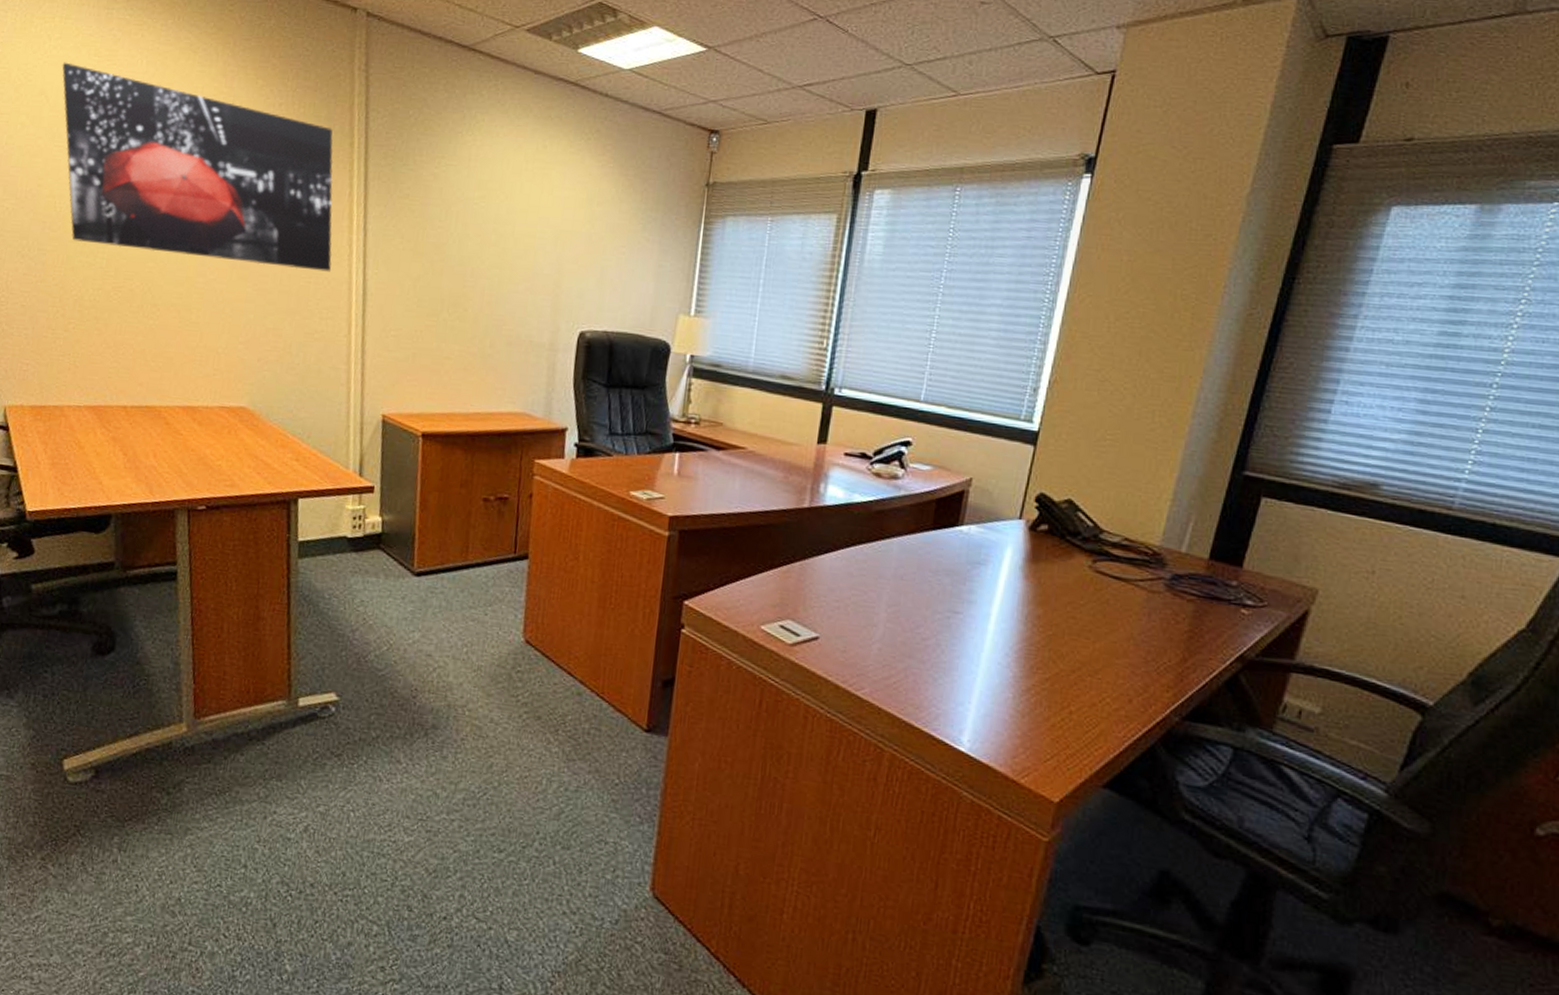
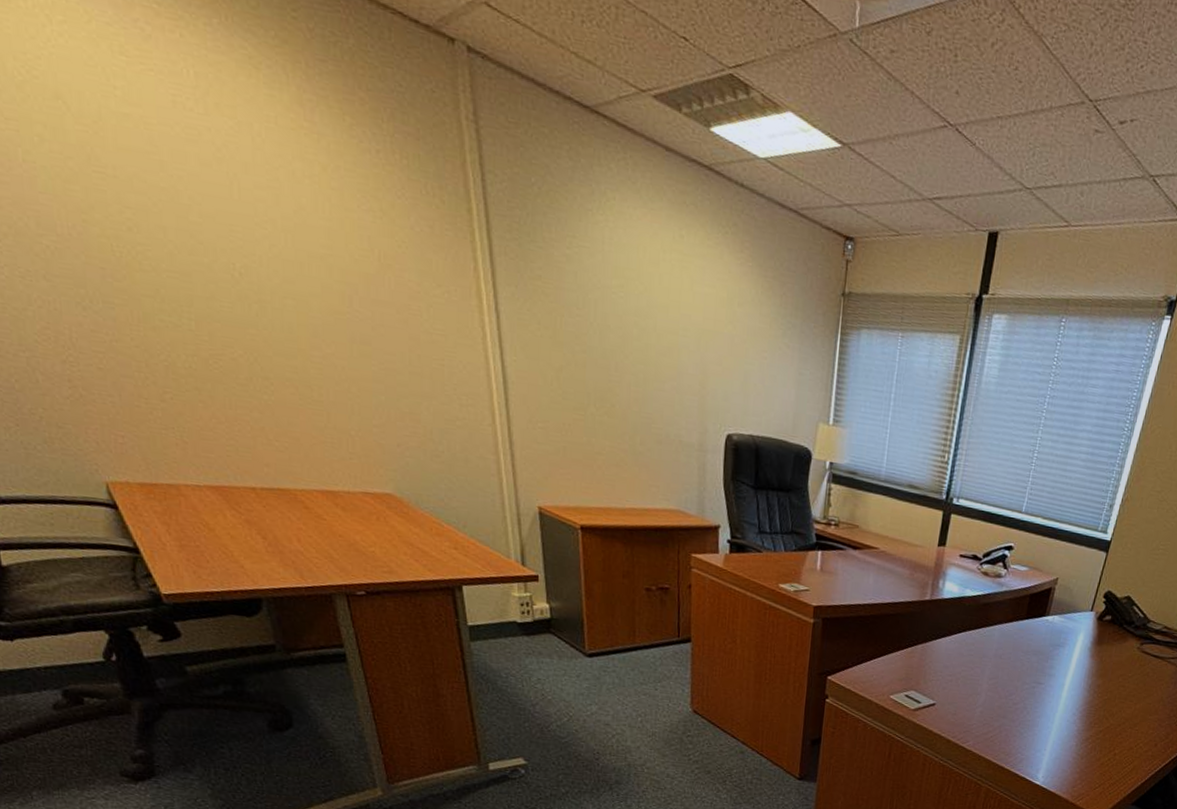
wall art: present [62,62,333,272] -> none [77,57,464,355]

